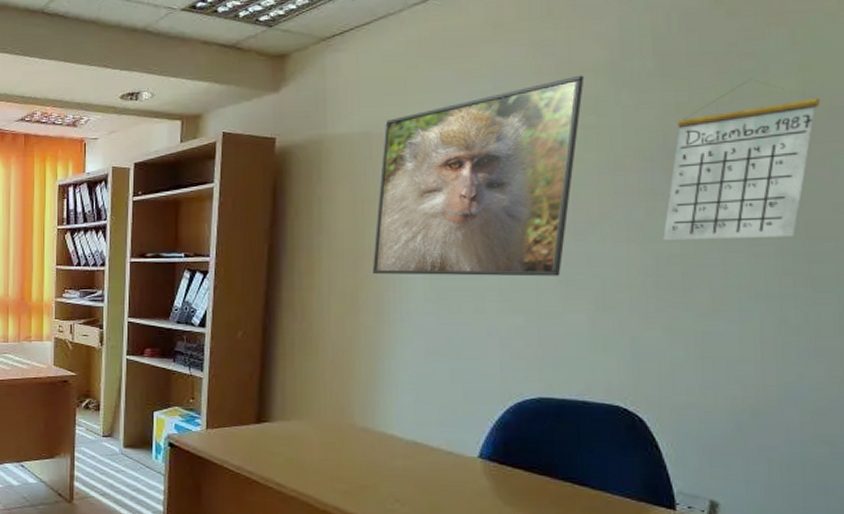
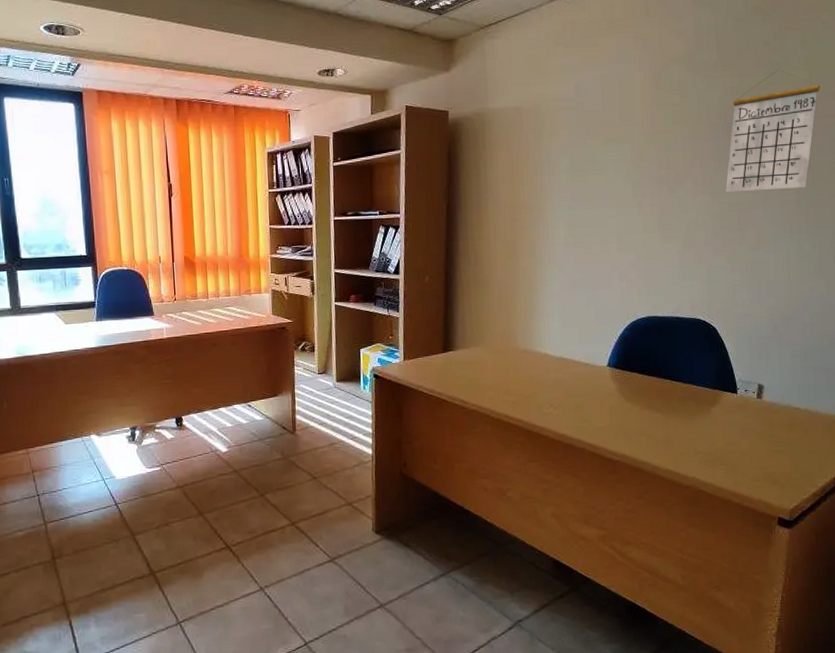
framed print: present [372,75,585,277] -> none [526,63,672,225]

